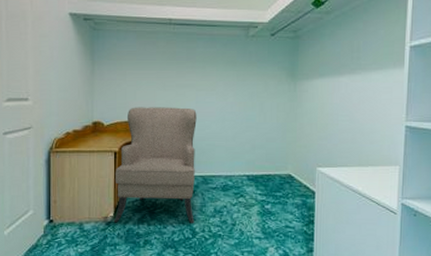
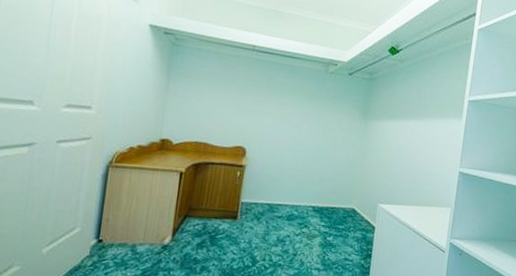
chair: present [113,107,197,224] -> none [170,128,270,252]

